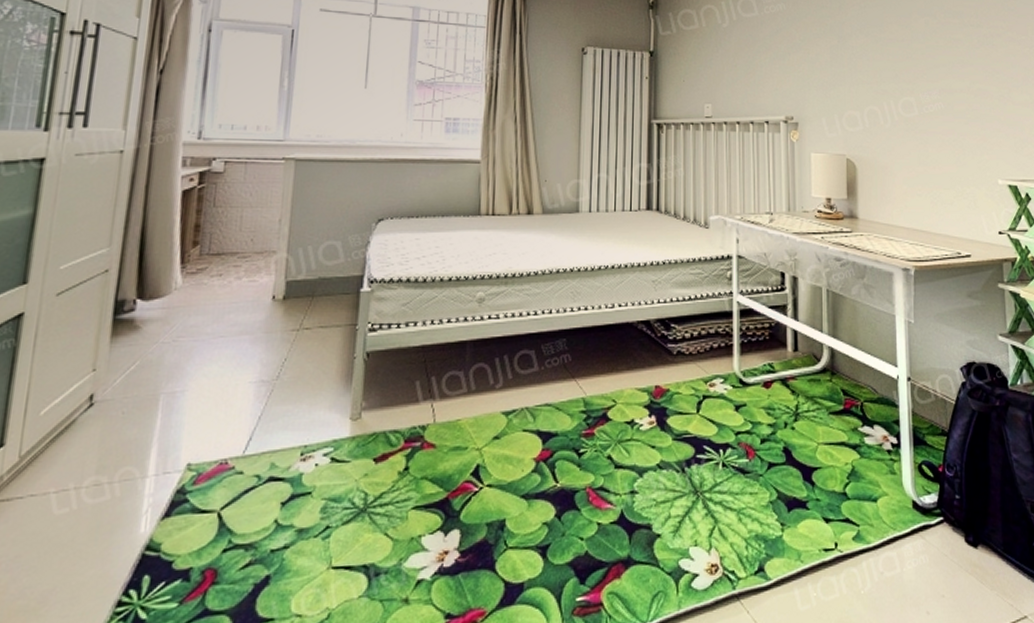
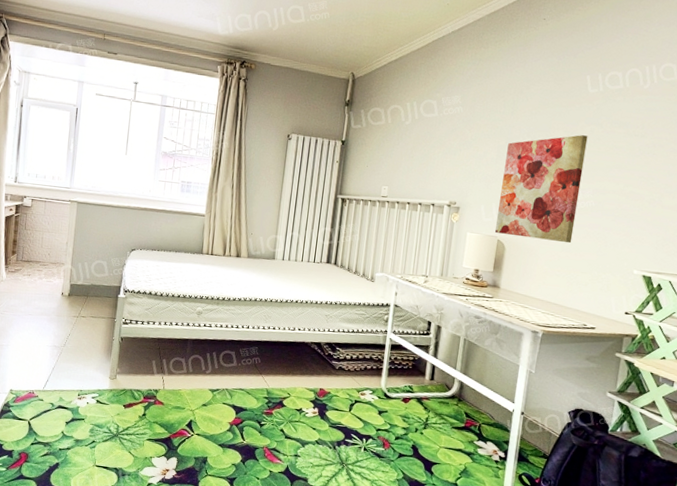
wall art: none [841,28,928,155] -> present [495,135,588,244]

